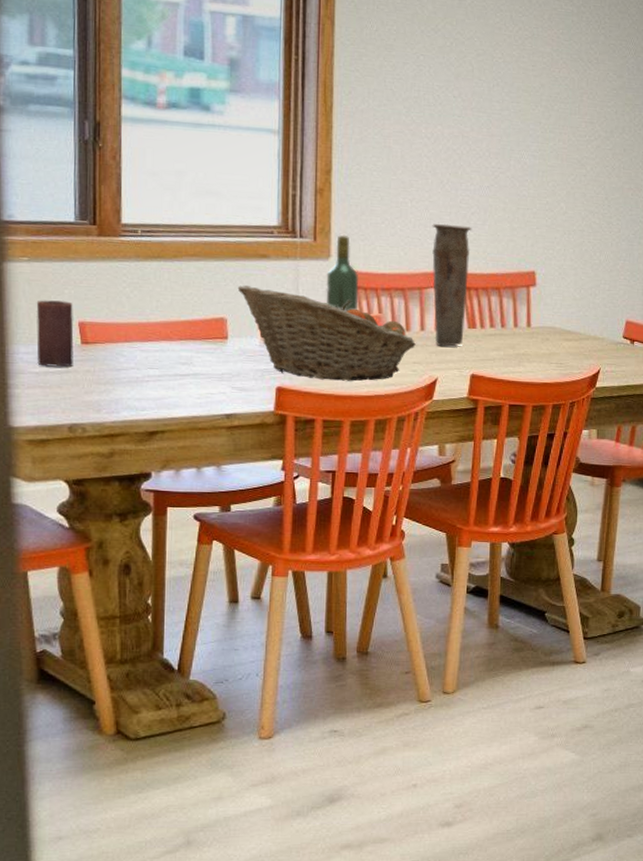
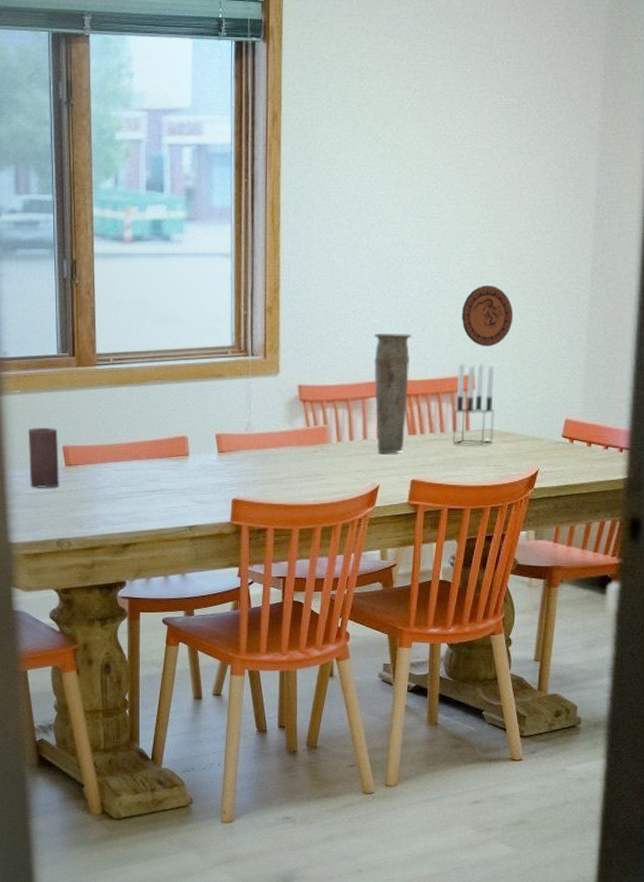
fruit basket: present [237,285,416,381] -> none [196,405,359,491]
wine bottle: present [326,234,359,312] -> none [275,350,306,424]
candle holder: none [513,259,556,342] -> present [452,362,495,445]
decorative plate: none [522,184,574,245] -> present [461,286,514,347]

